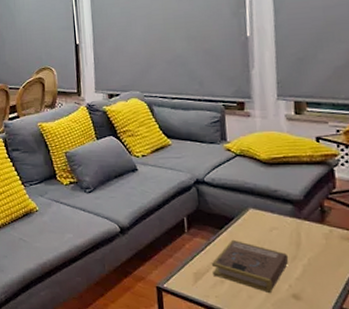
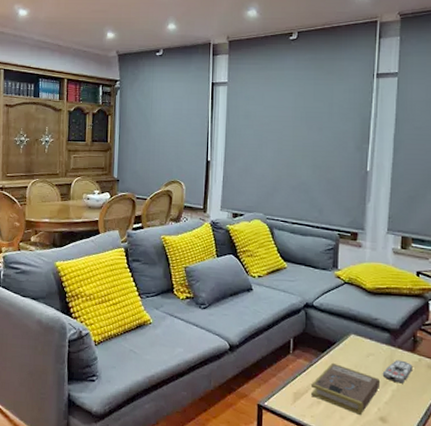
remote control: none [289,232,324,257] -> present [382,360,413,384]

